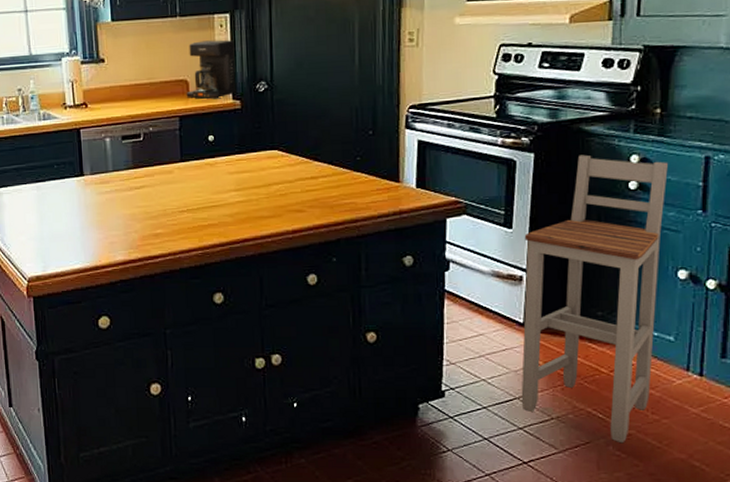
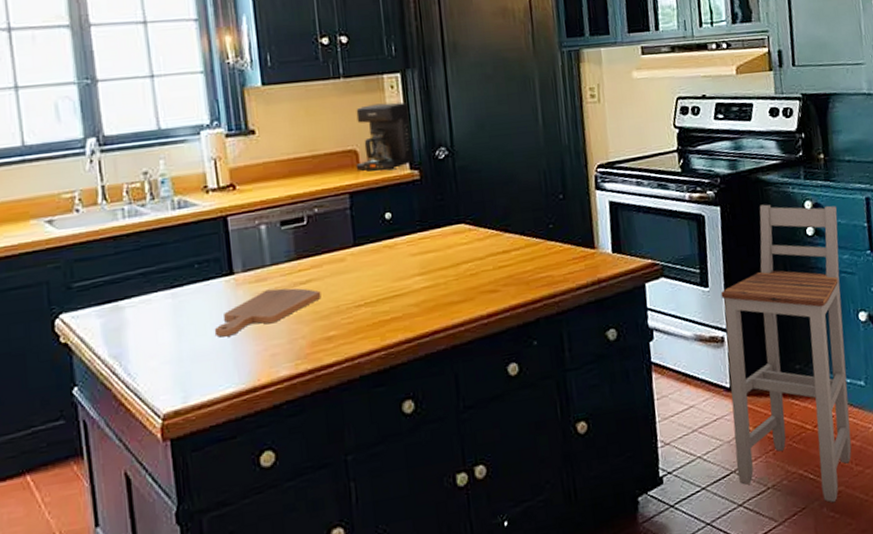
cutting board: none [67,190,152,224] -> present [214,288,321,338]

